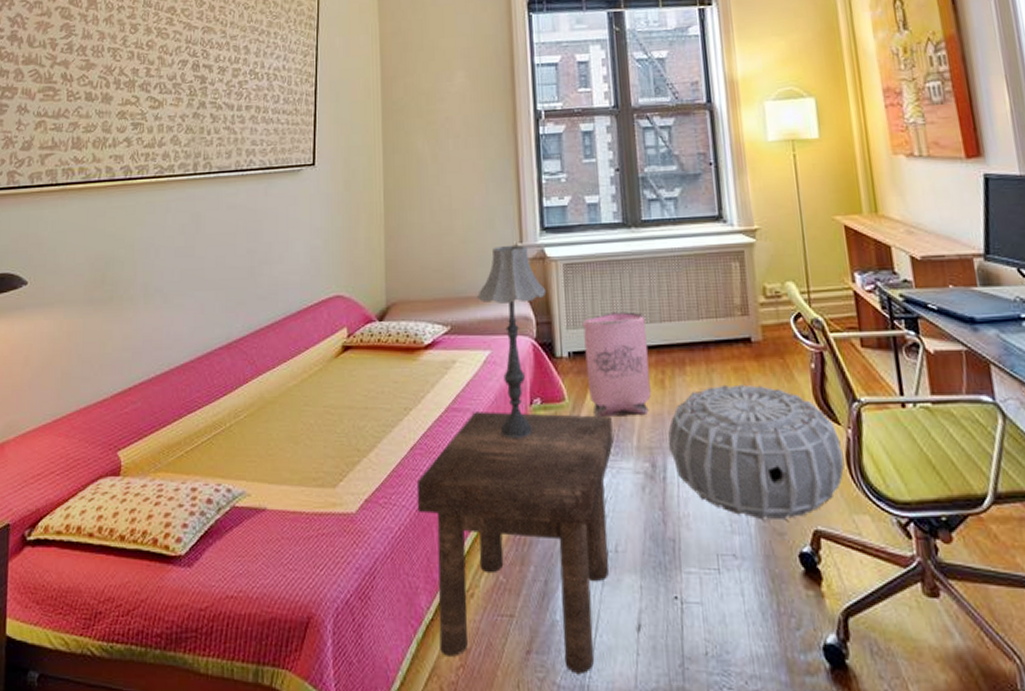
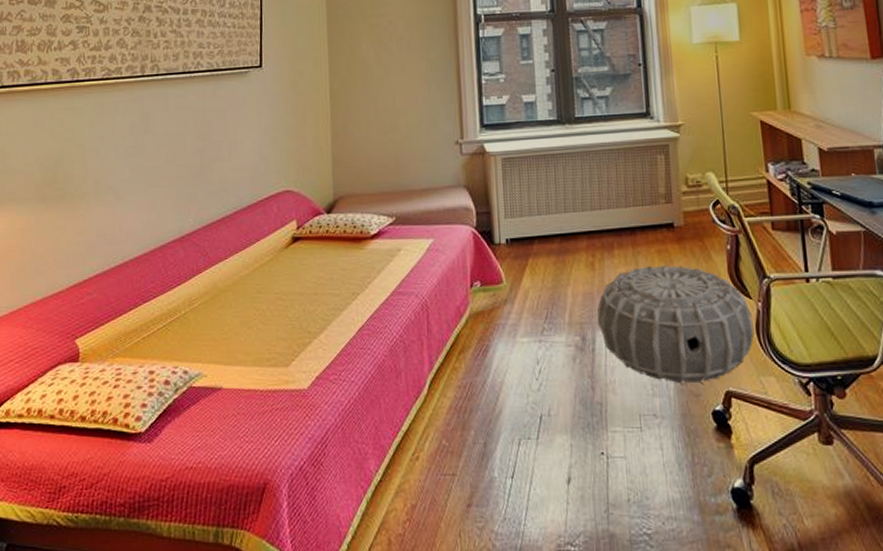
stool: present [416,411,614,673] -> none [364,294,547,522]
table lamp: present [477,244,546,439] -> none [421,141,486,319]
bag: present [582,311,652,418] -> none [519,201,583,298]

